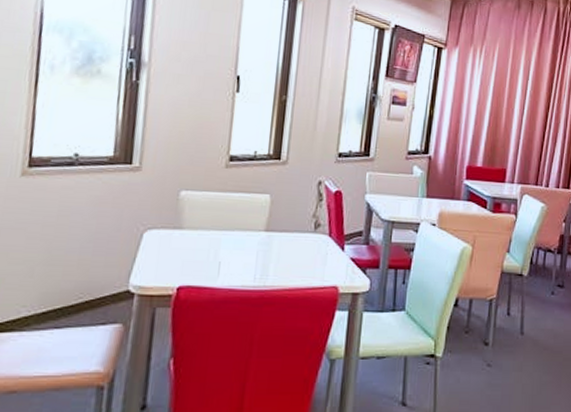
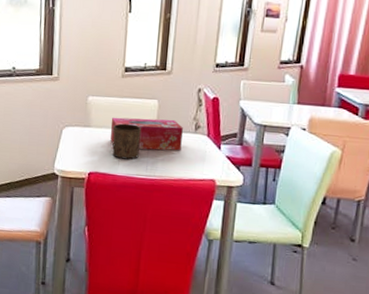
tissue box: none [209,216,300,255] -> present [110,117,183,151]
cup: none [210,223,249,268] -> present [112,123,141,160]

